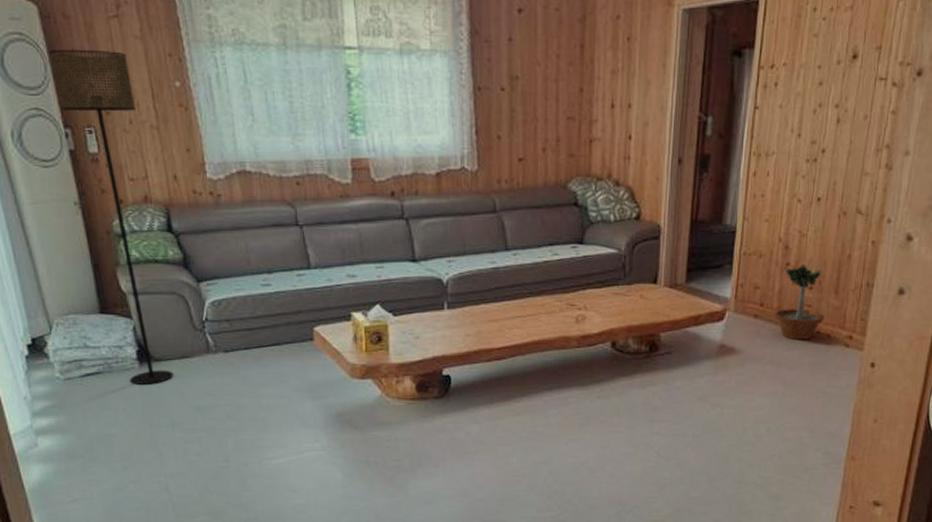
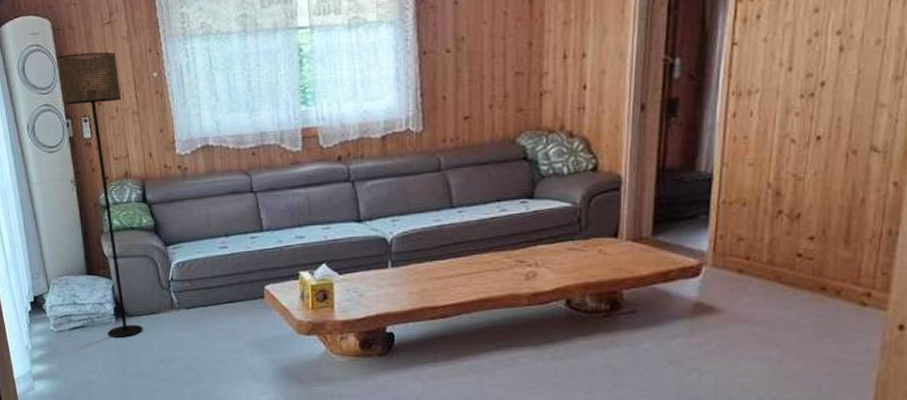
potted tree: present [774,259,825,340] -> none [764,205,831,298]

